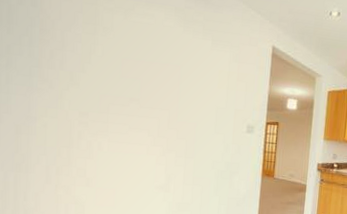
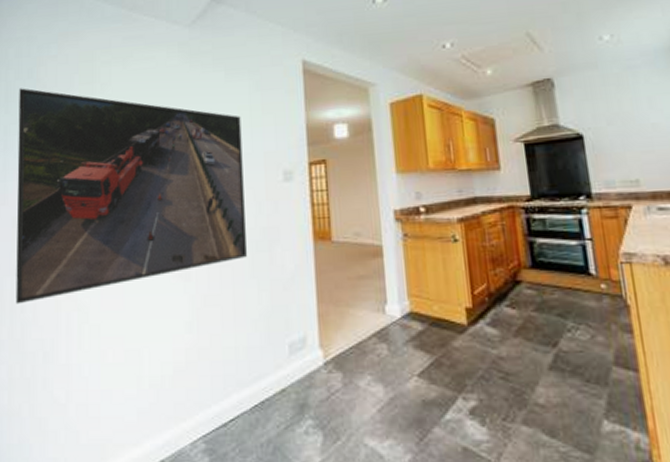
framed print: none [19,13,220,194] -> present [15,88,248,304]

